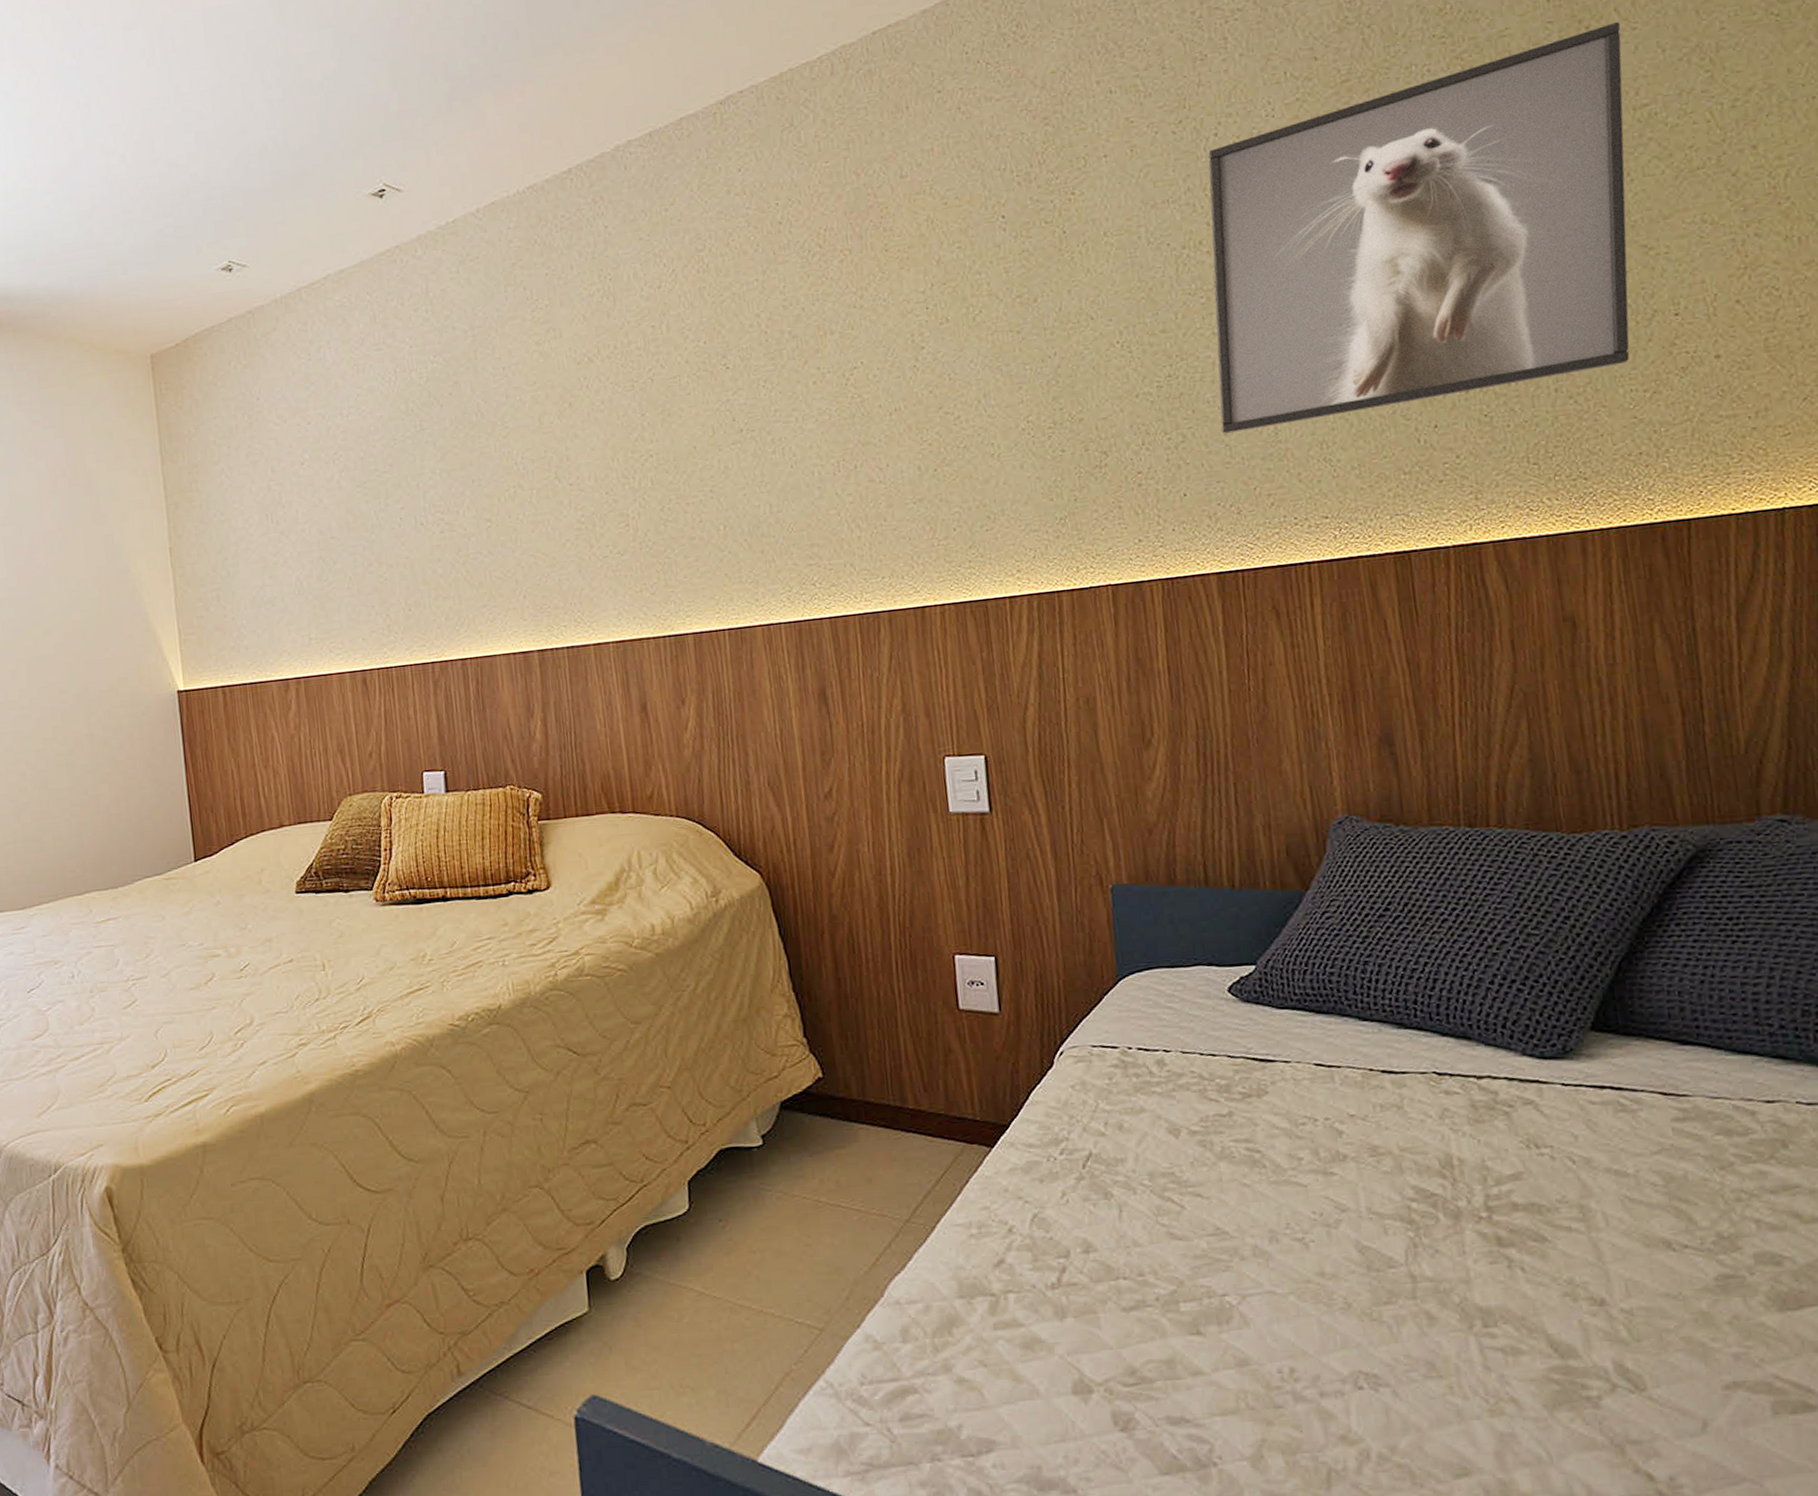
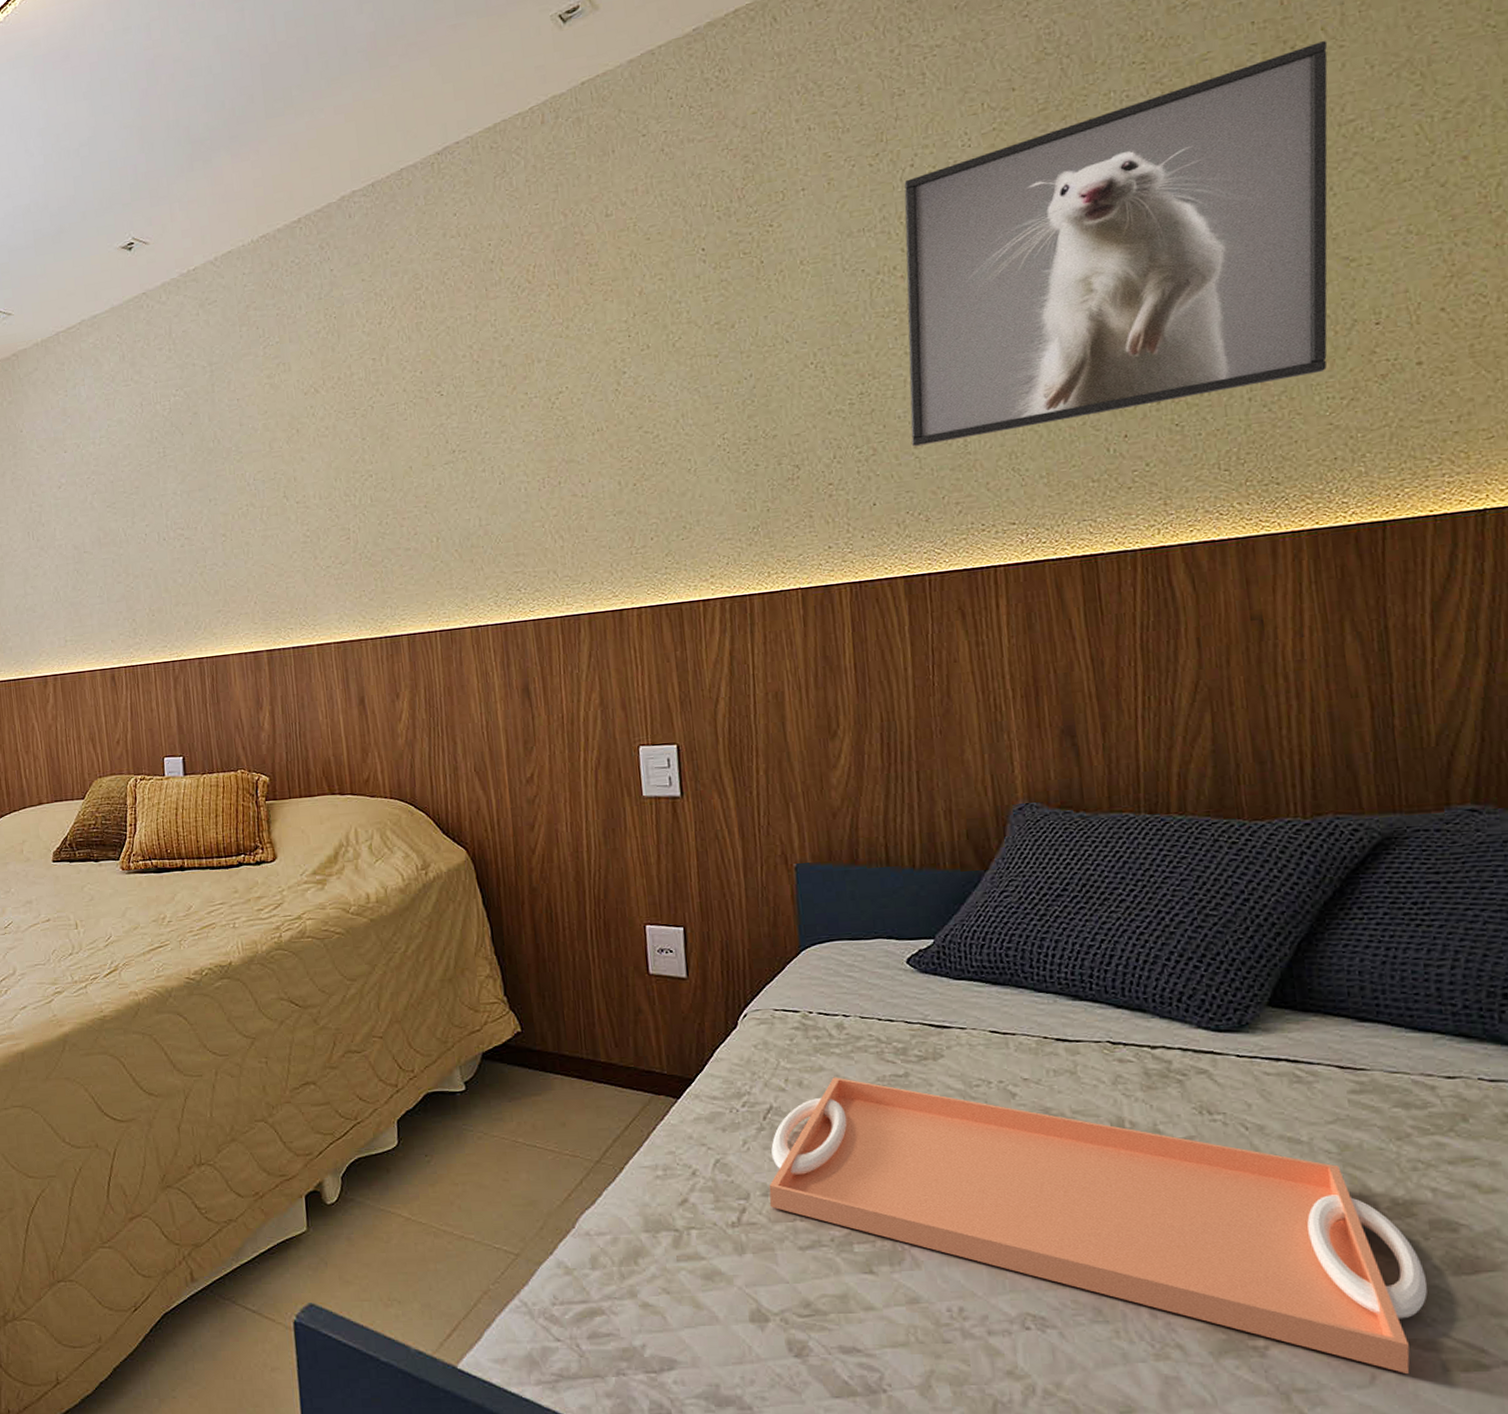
serving tray: none [1089,1118,1755,1419] -> present [769,1077,1428,1373]

